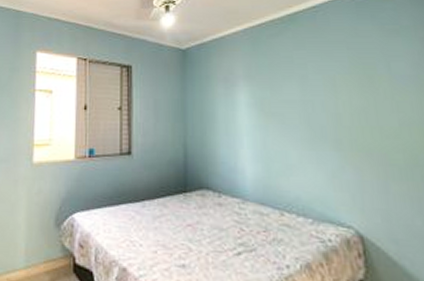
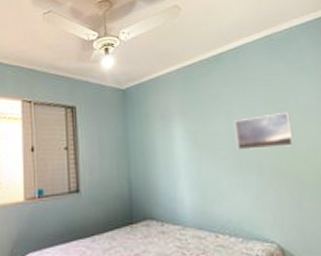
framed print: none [309,79,383,122] -> present [235,111,295,151]

